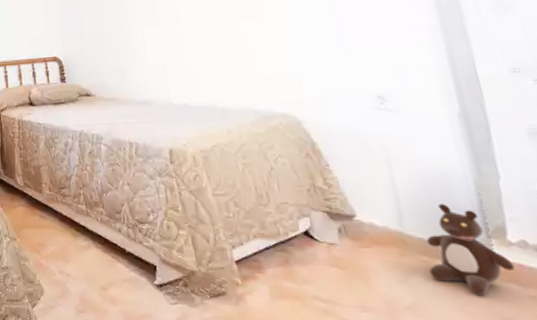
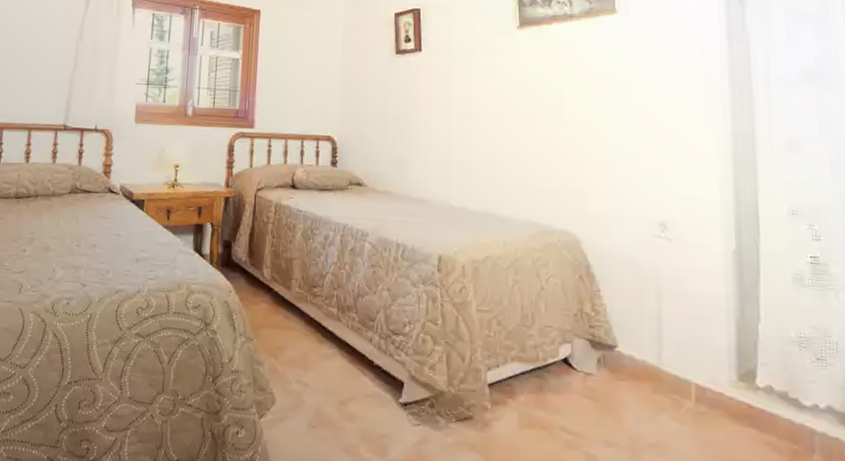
stuffed animal: present [426,204,516,296] -> none [678,342,758,439]

